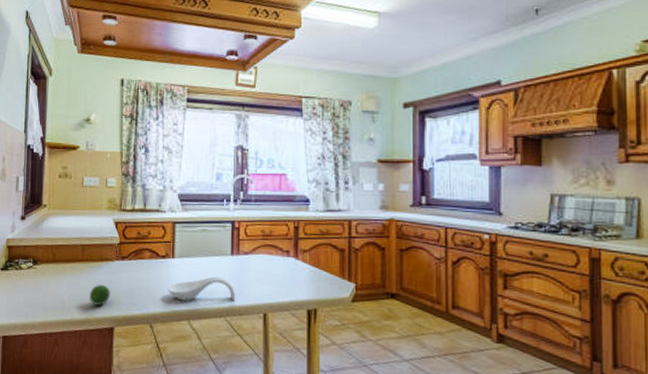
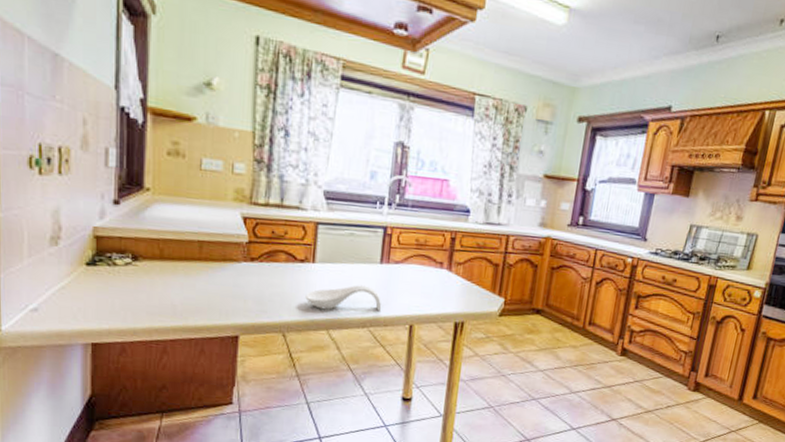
fruit: present [90,284,111,306] -> none [209,287,237,312]

